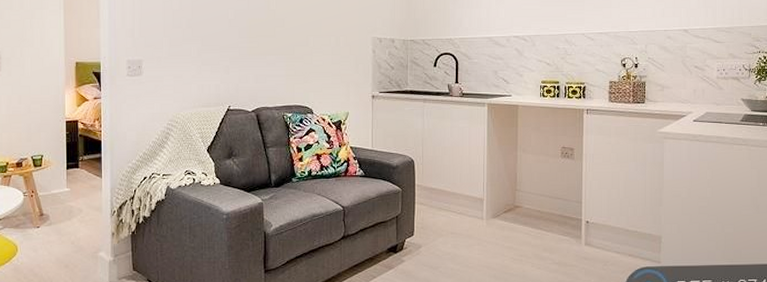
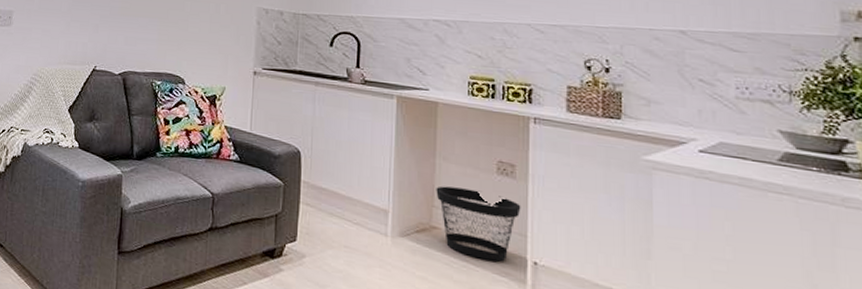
wastebasket: none [518,172,578,226] -> present [436,186,521,262]

